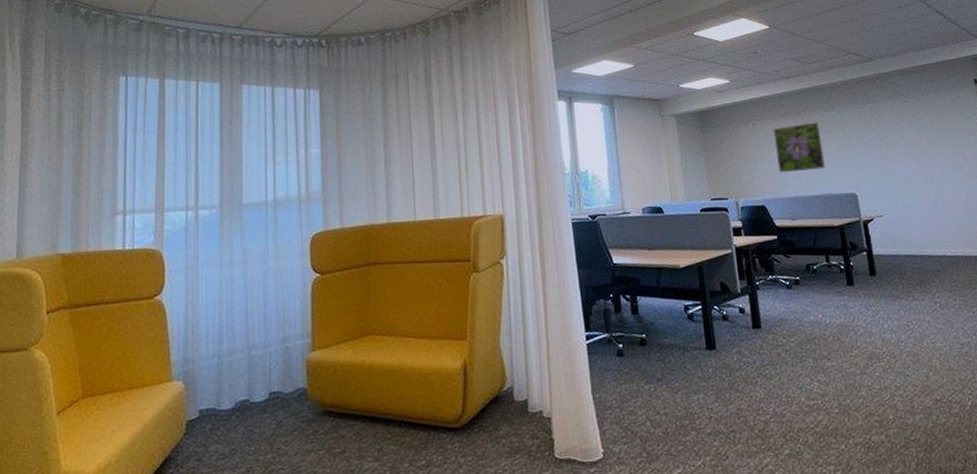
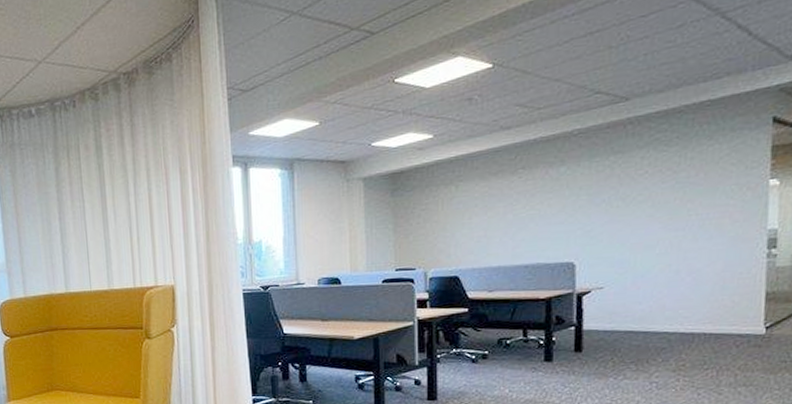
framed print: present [773,121,826,173] -> none [479,180,541,241]

